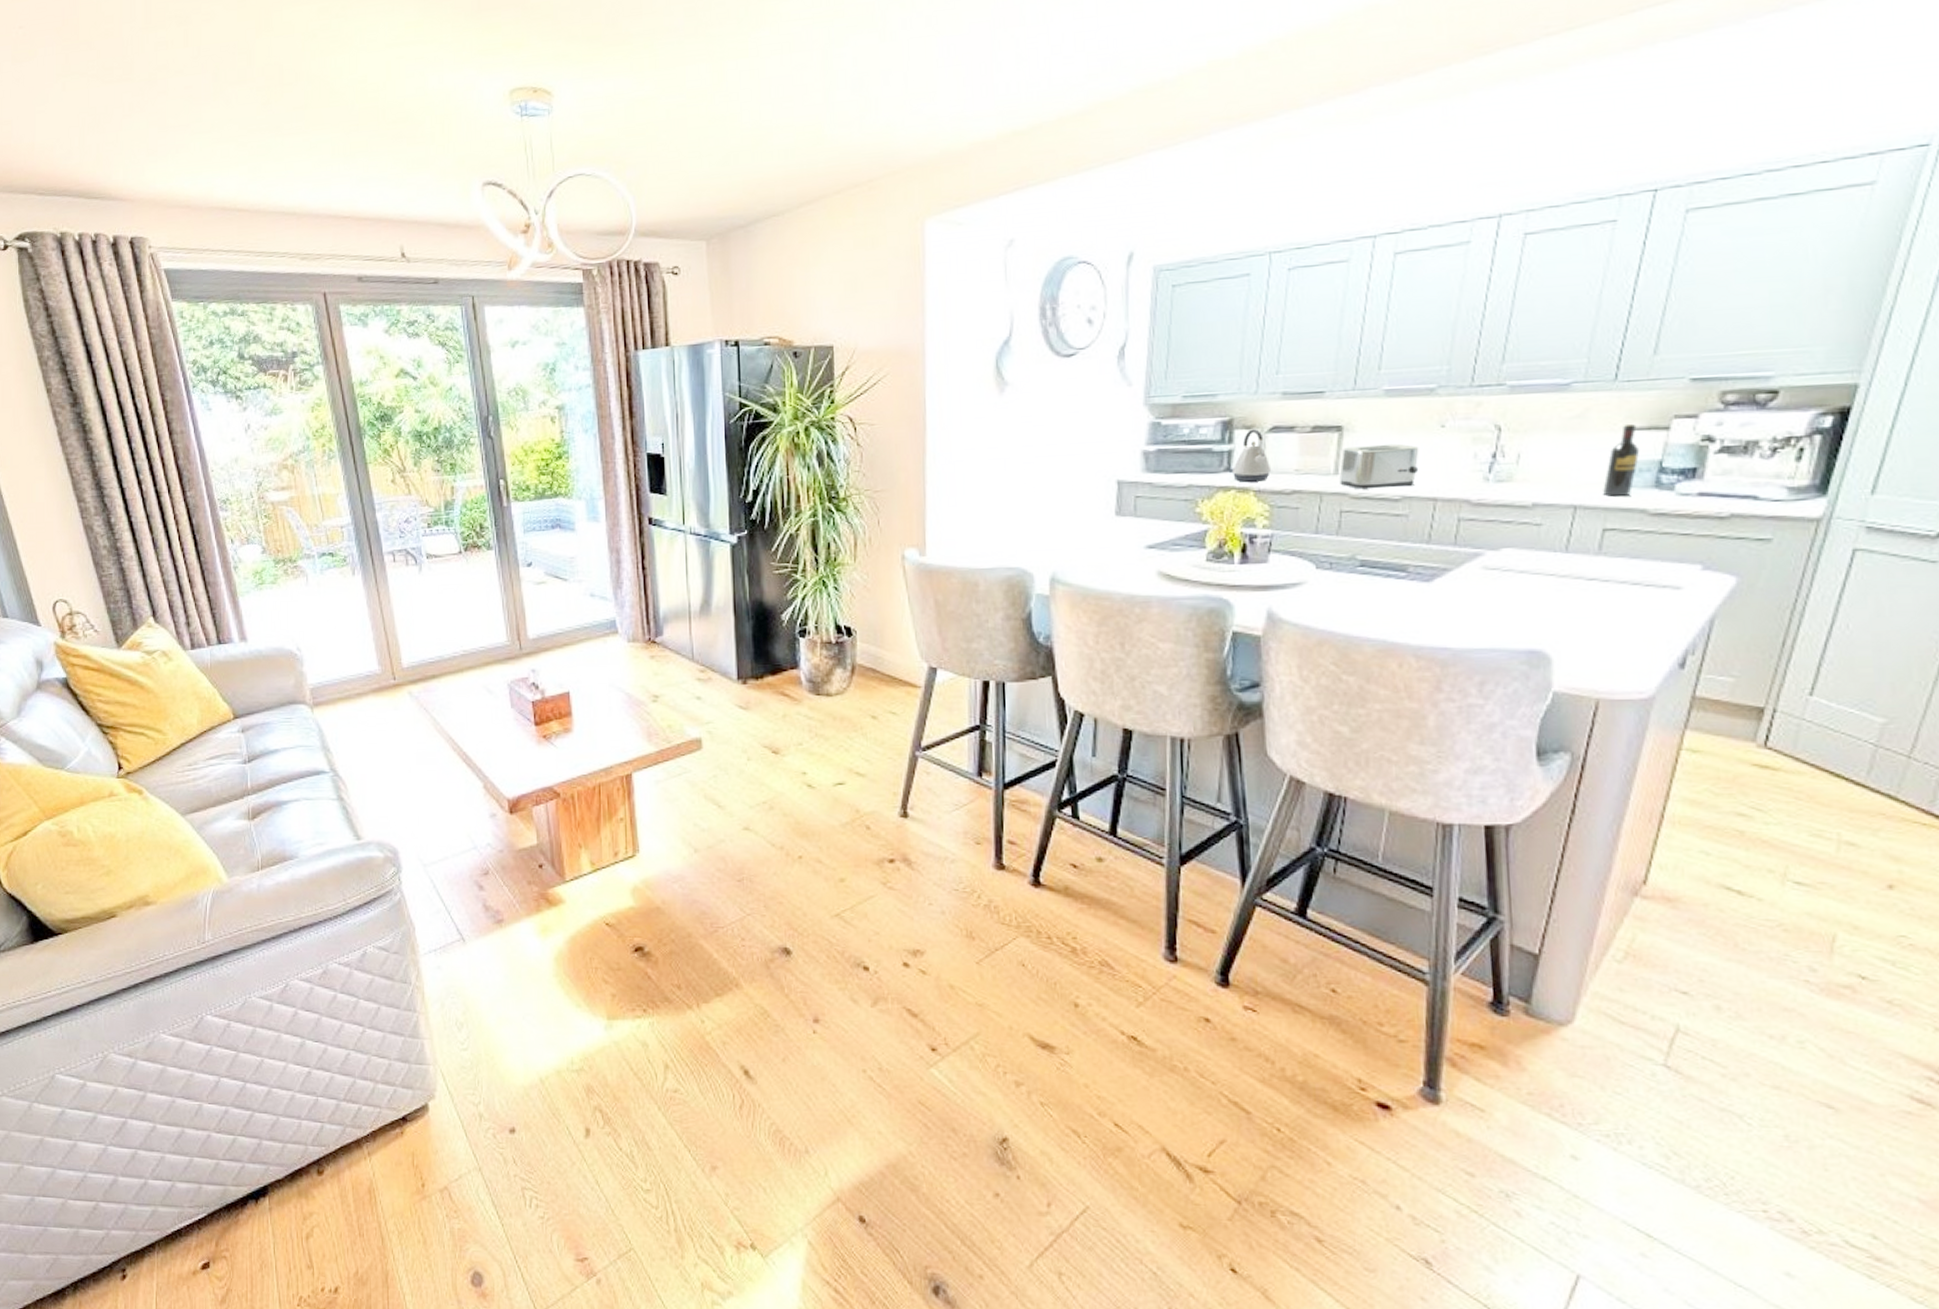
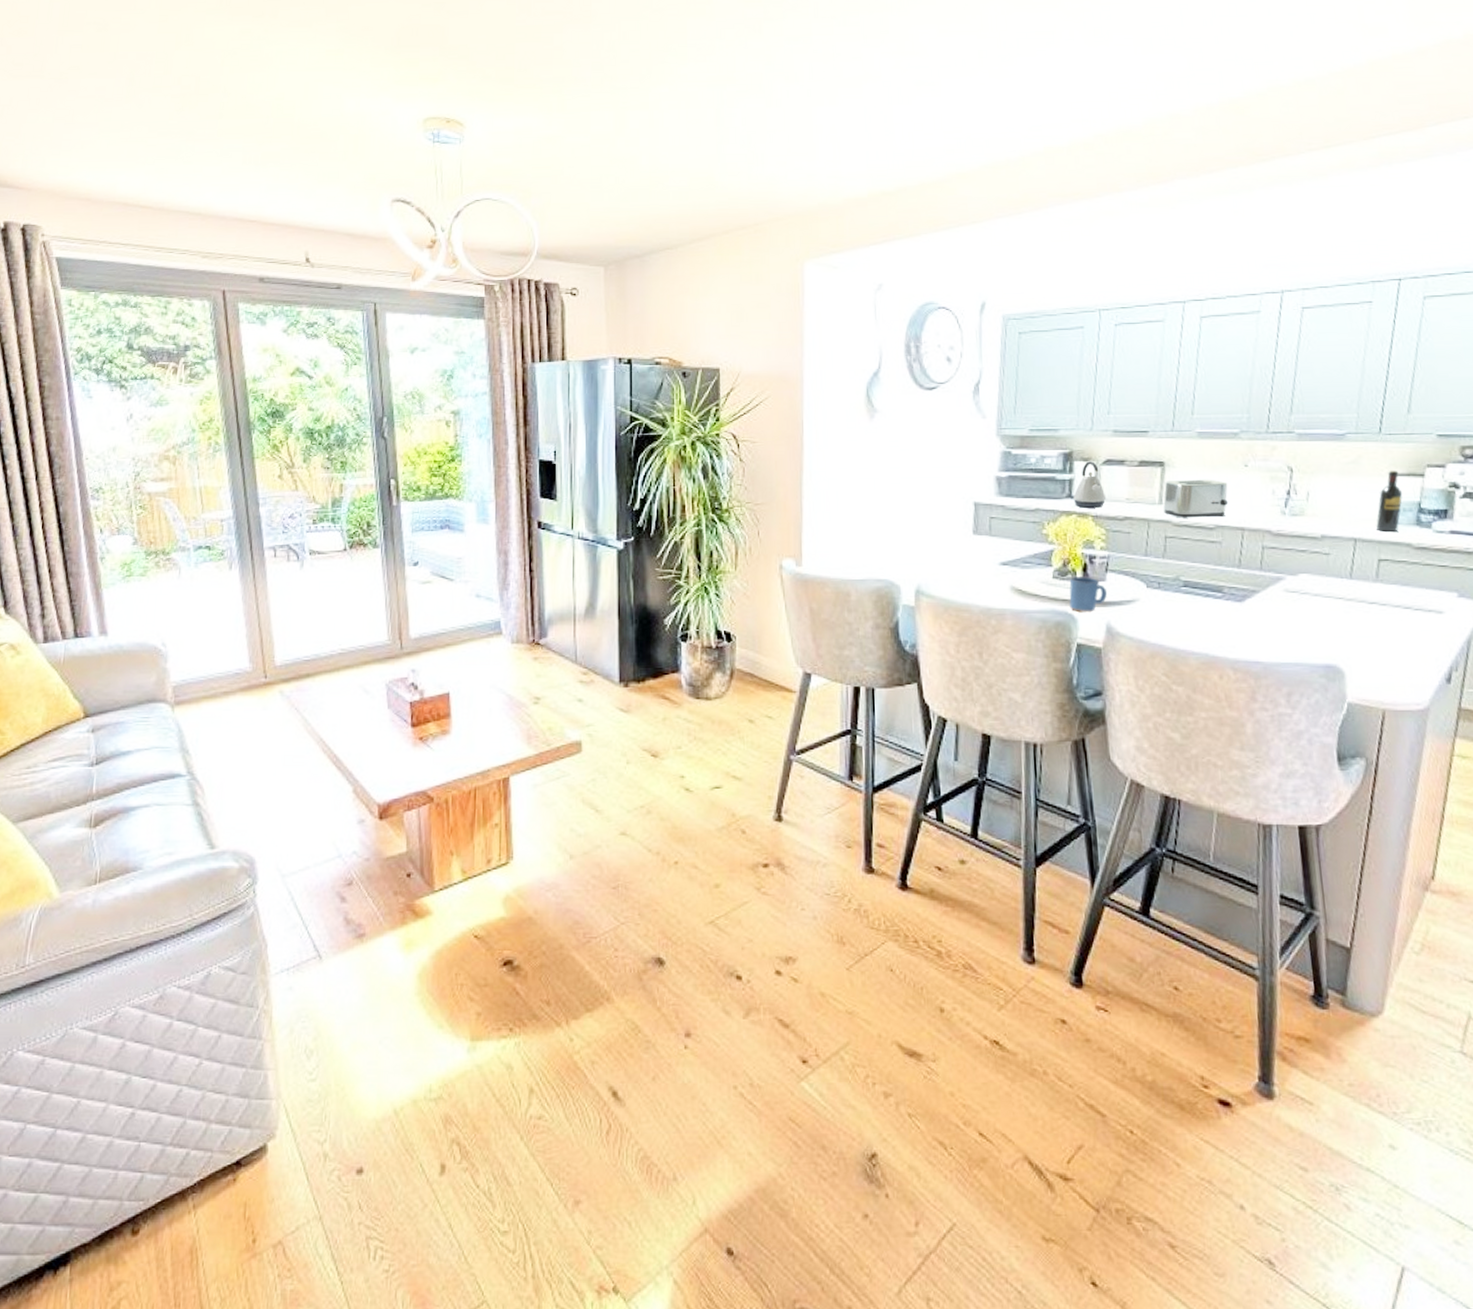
mug: none [1224,558,1269,598] -> present [1069,576,1107,613]

